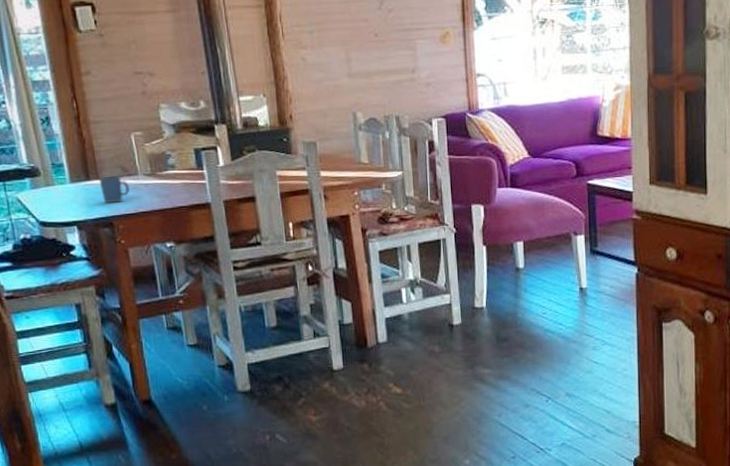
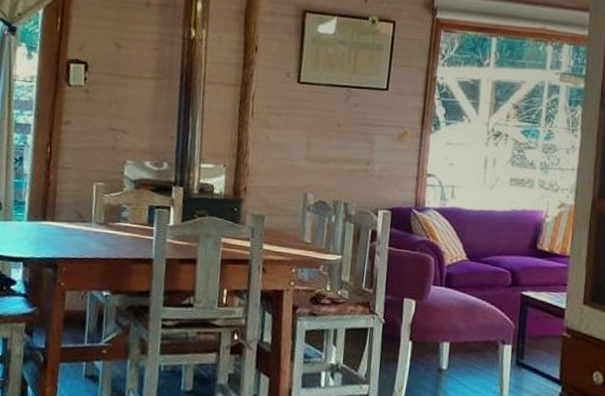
mug: present [98,175,130,204] -> none [53,219,82,246]

